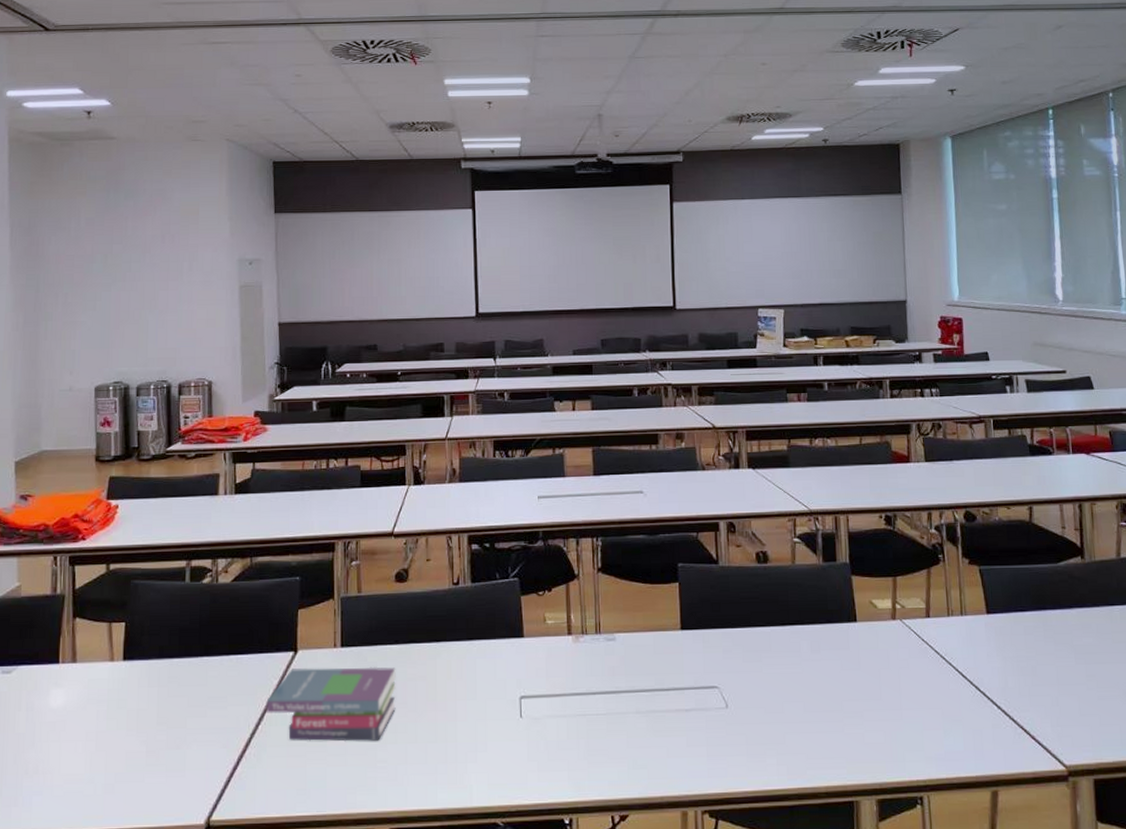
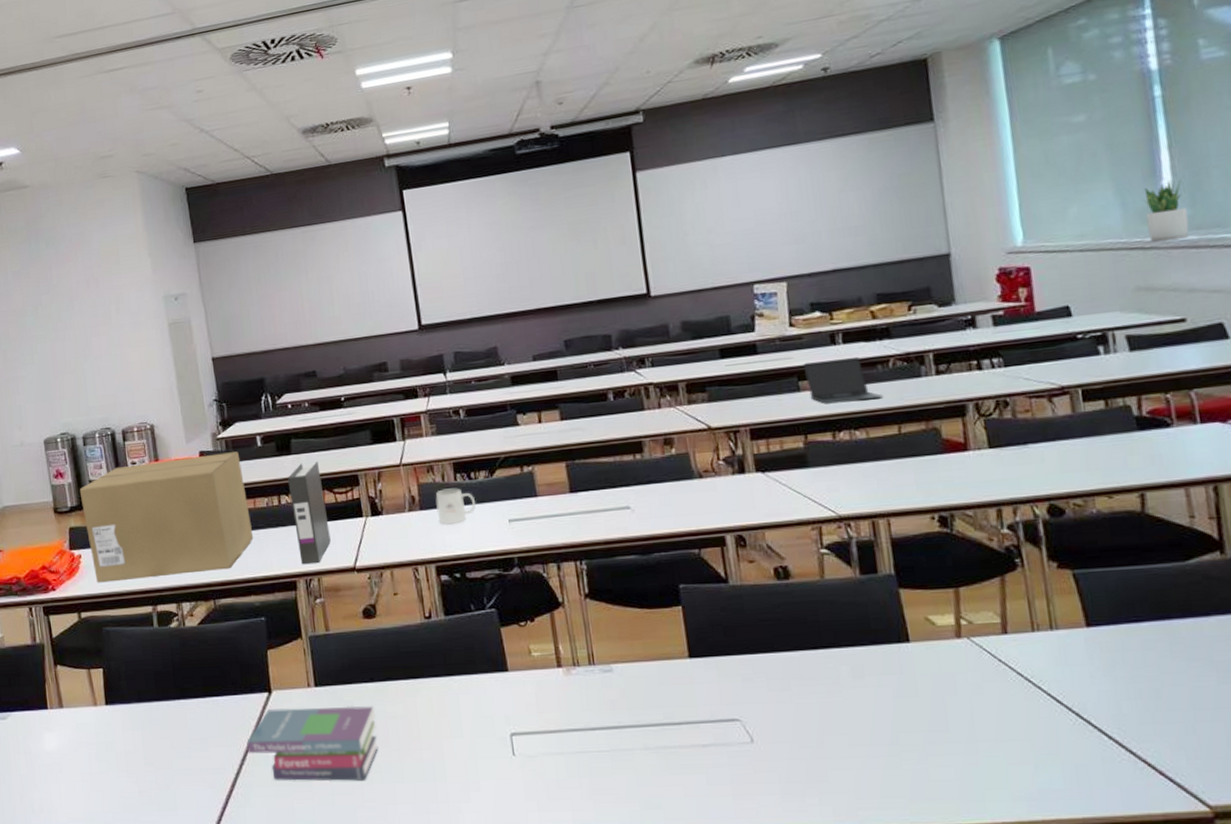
box: none [125,414,298,535] -> present [79,451,254,583]
binder: none [338,430,373,528] -> present [287,461,331,565]
mug: none [474,464,511,497] -> present [435,488,476,525]
laptop: none [791,377,851,415] -> present [803,356,884,404]
planter: none [1042,263,1071,309] -> present [1144,180,1189,242]

